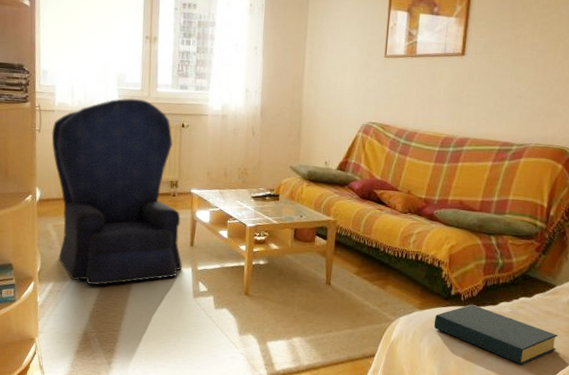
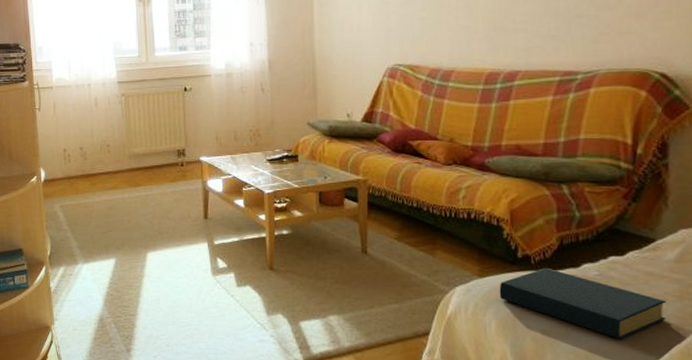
armchair: present [51,98,182,286] -> none [52,65,197,267]

